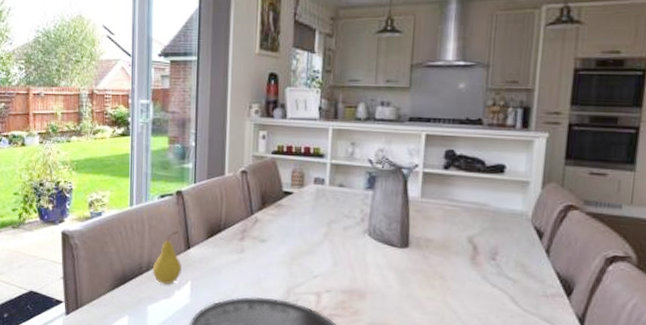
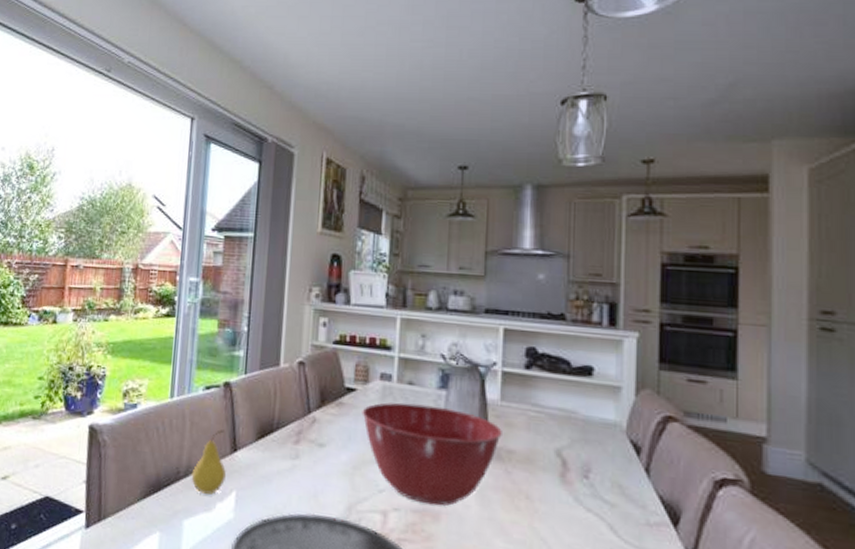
mixing bowl: none [298,202,422,287] -> present [362,402,502,507]

